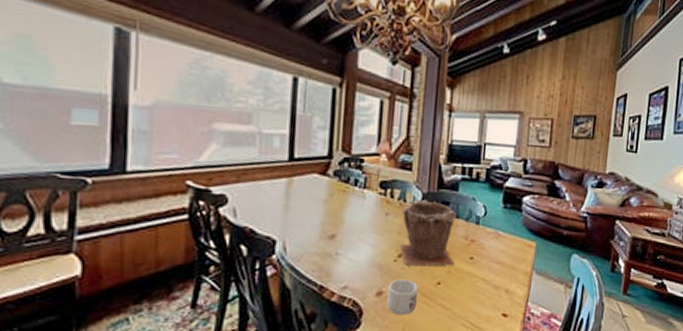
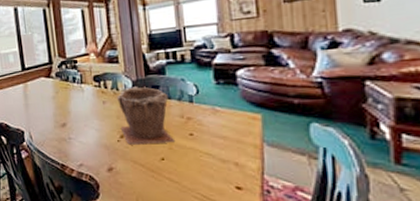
mug: present [387,279,419,315] -> none [117,157,146,188]

